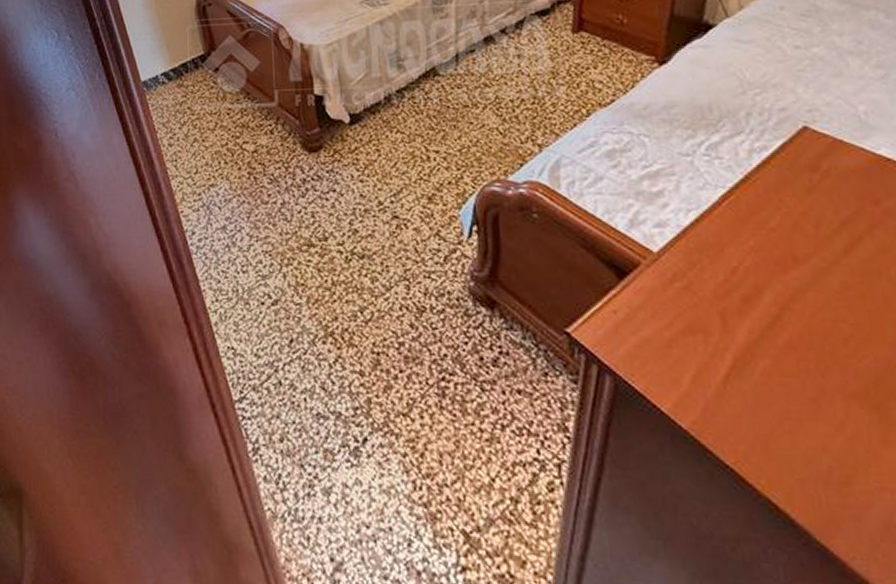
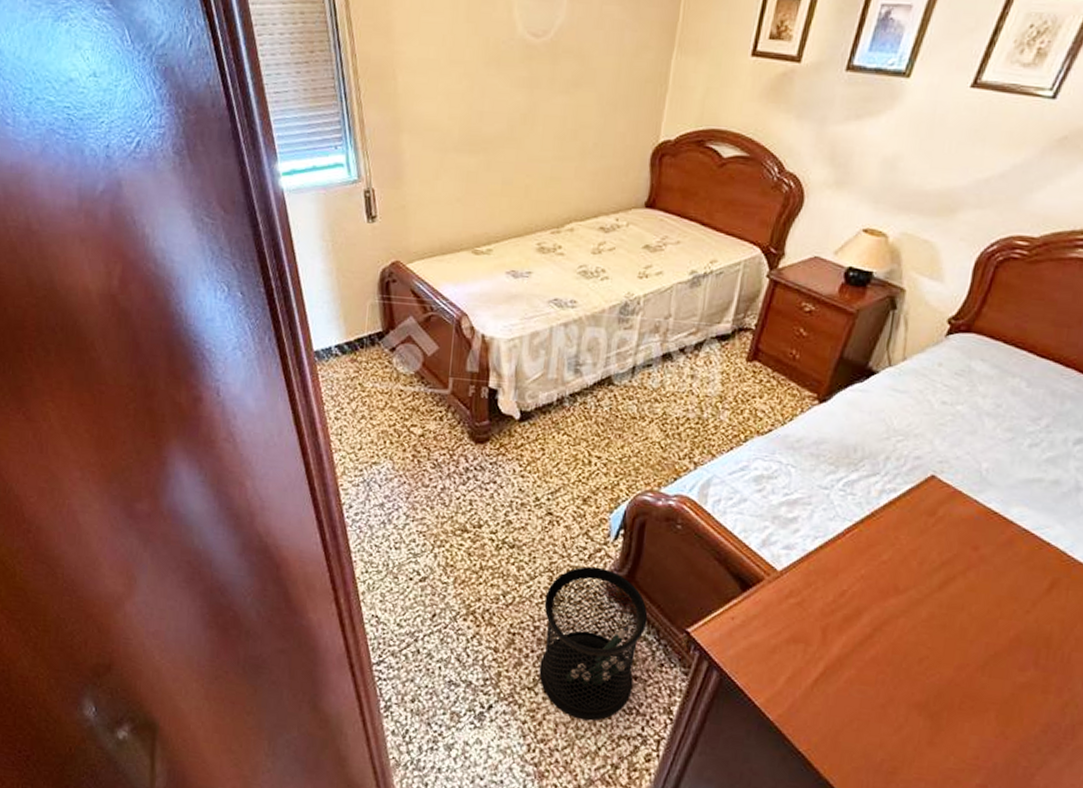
pencil holder: none [405,269,521,447] -> present [539,566,648,721]

